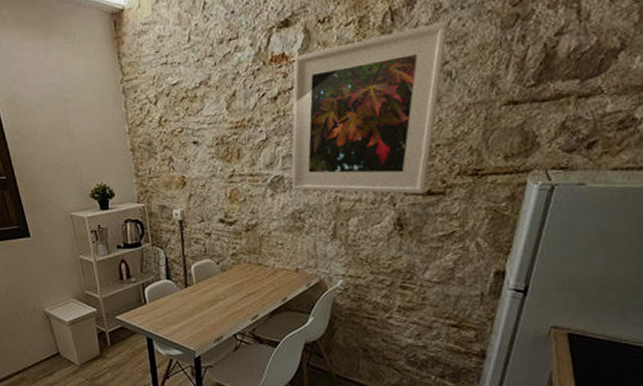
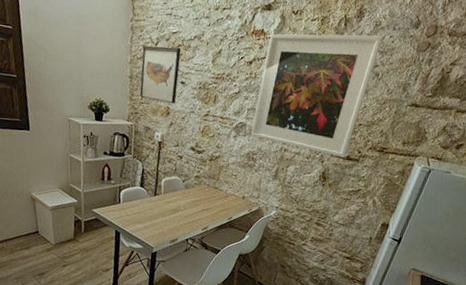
wall art: none [141,100,191,172] -> present [139,45,182,104]

